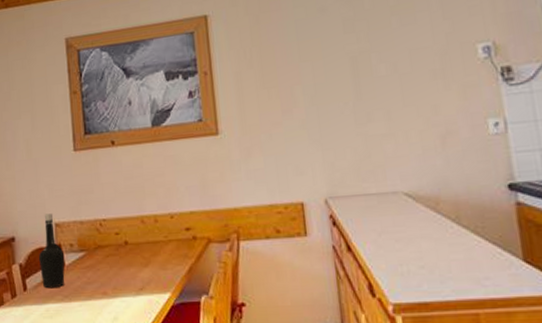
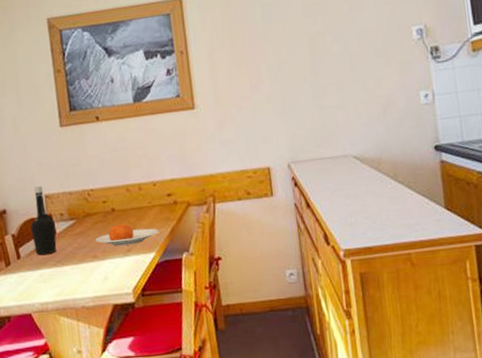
plate: none [106,258,176,284] -> present [96,223,159,246]

